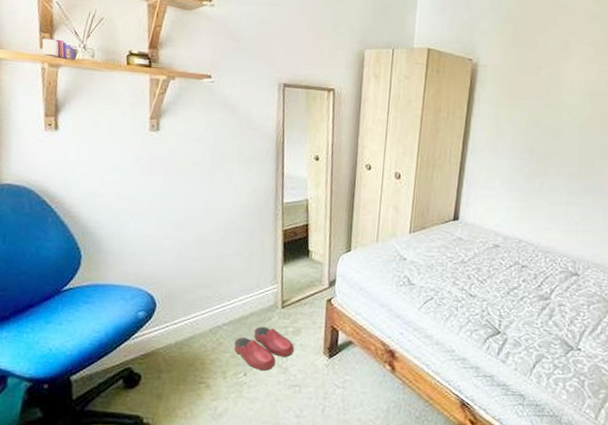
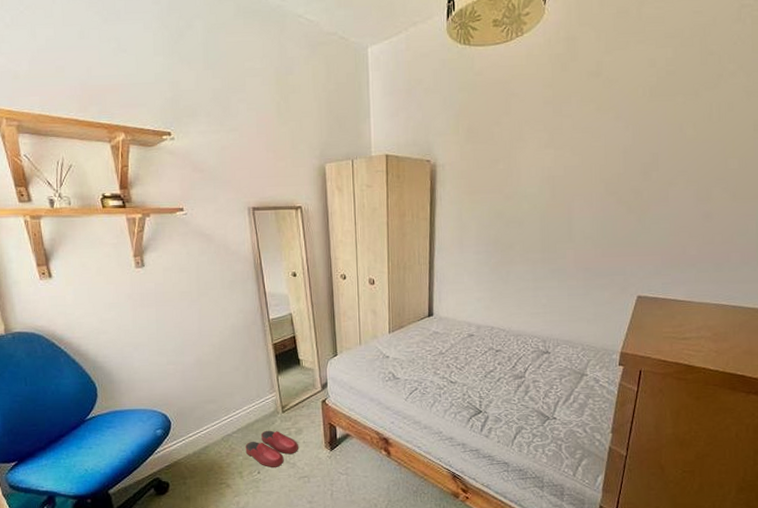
books: present [41,38,76,60] -> none [19,191,54,210]

